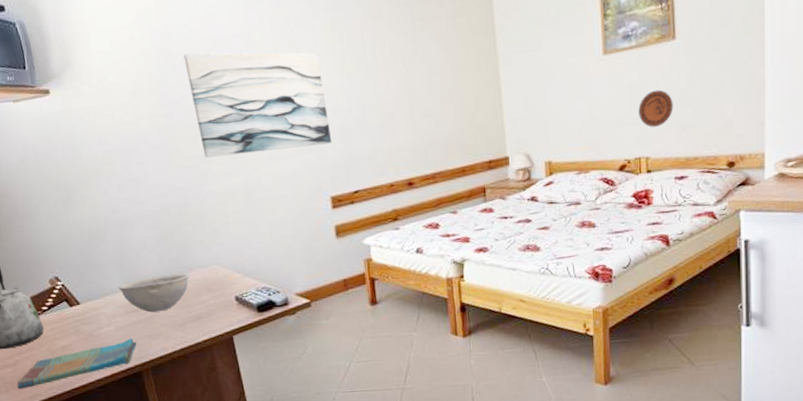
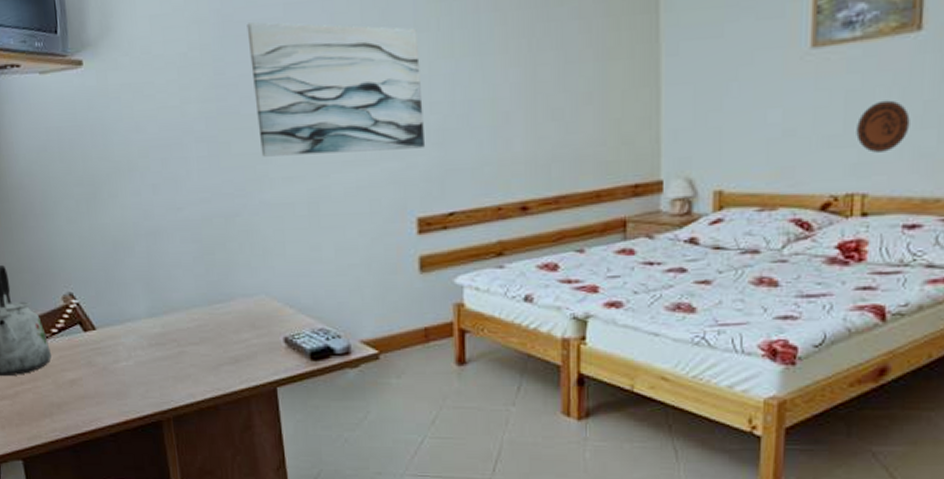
dish towel: present [17,338,137,390] -> none [15,377,159,428]
bowl: present [118,274,189,313] -> none [142,303,230,348]

